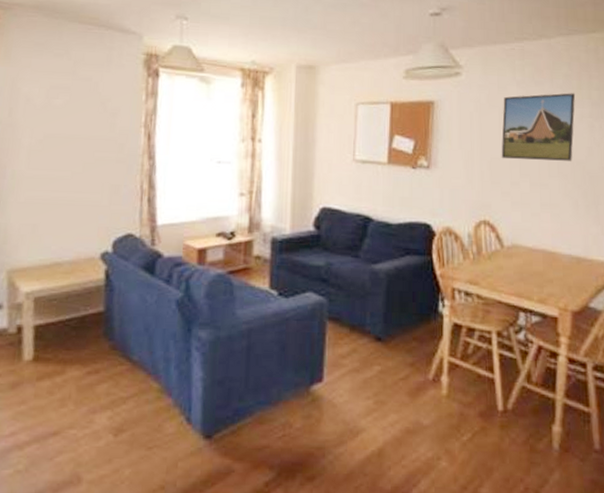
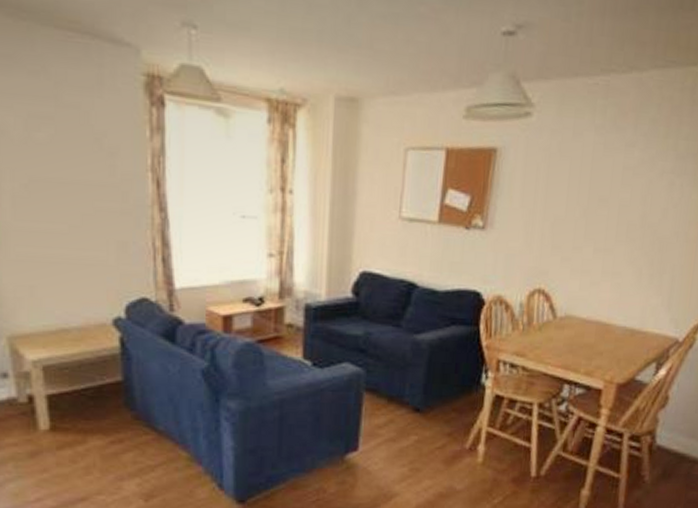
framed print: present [501,93,576,161] -> none [566,142,660,224]

